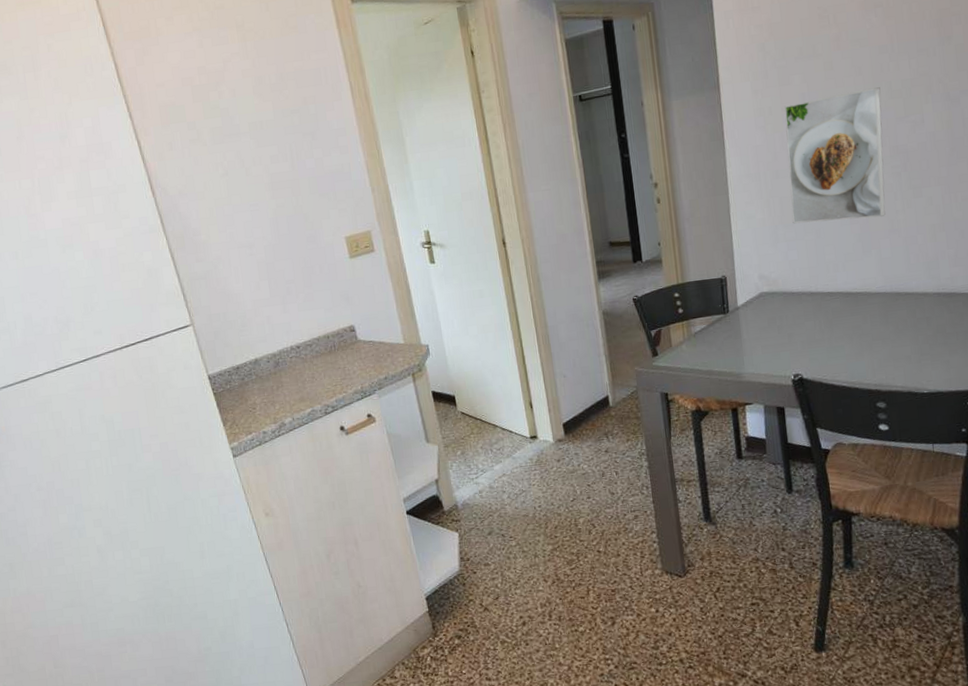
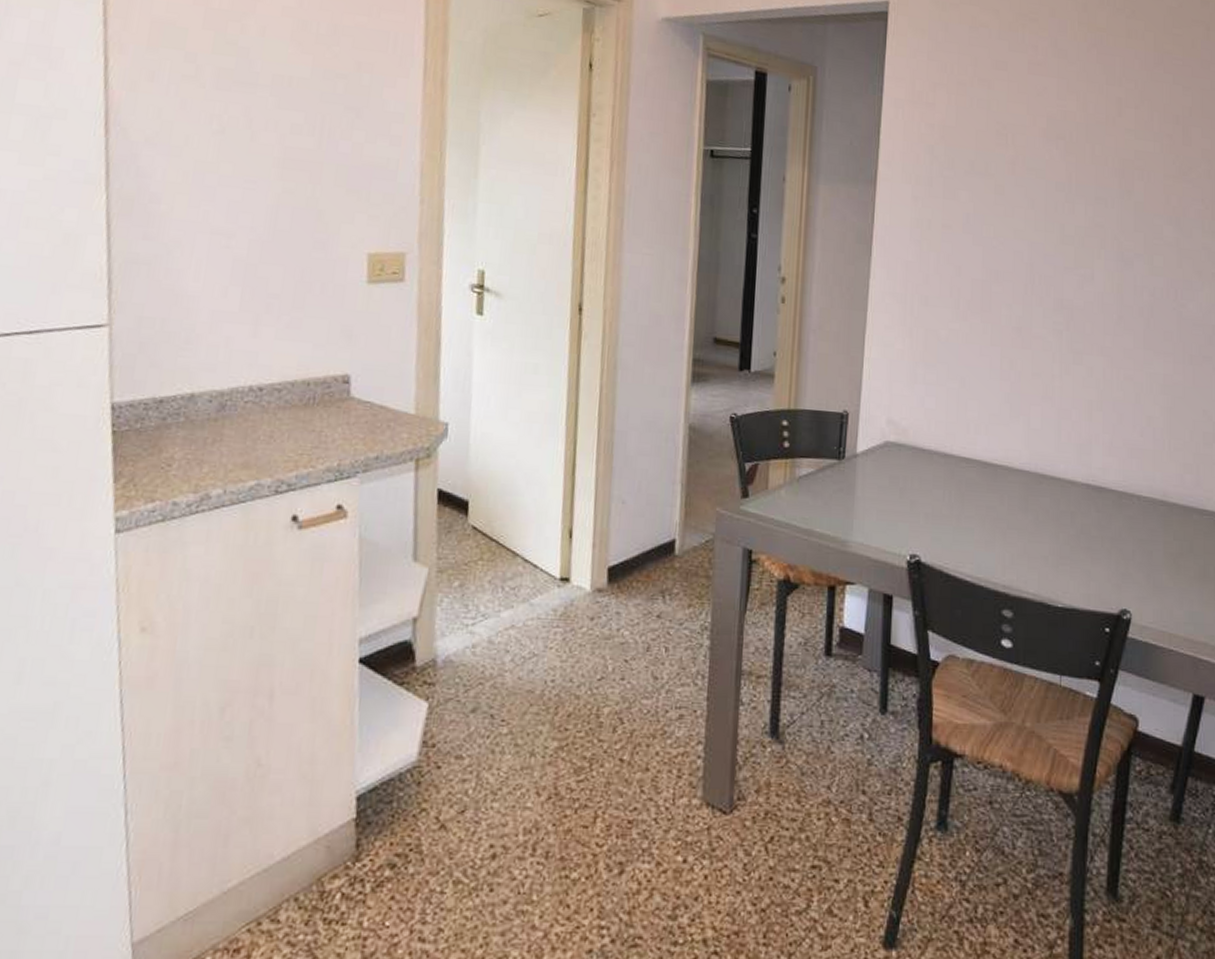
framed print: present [784,87,886,224] -> none [935,222,1052,378]

